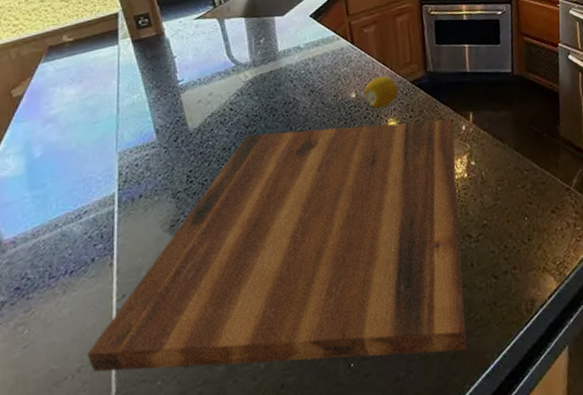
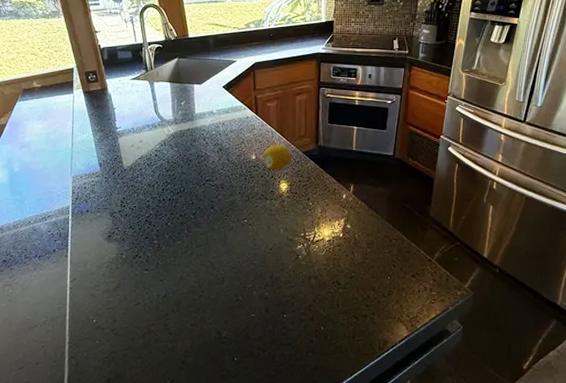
cutting board: present [87,119,467,373] -> none [50,177,335,367]

